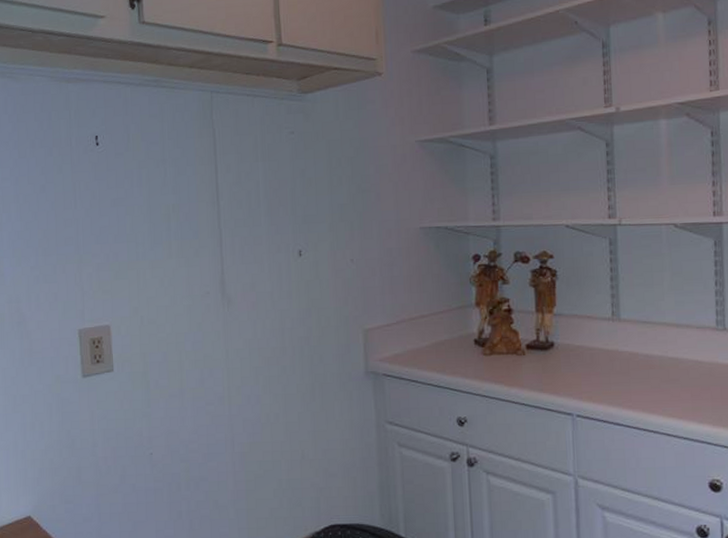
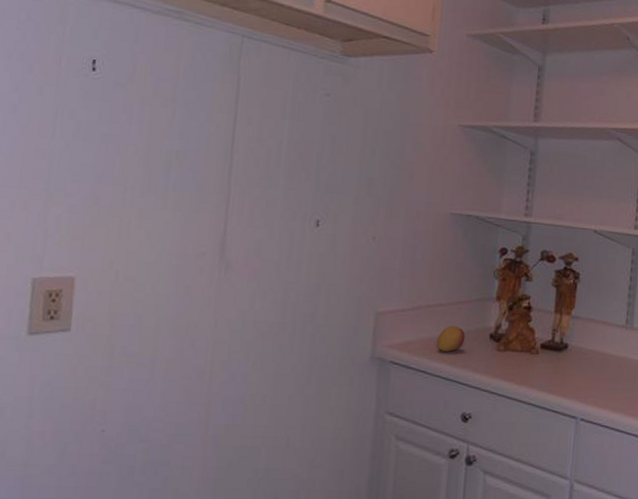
fruit: none [423,335,451,360] -> present [436,326,466,352]

